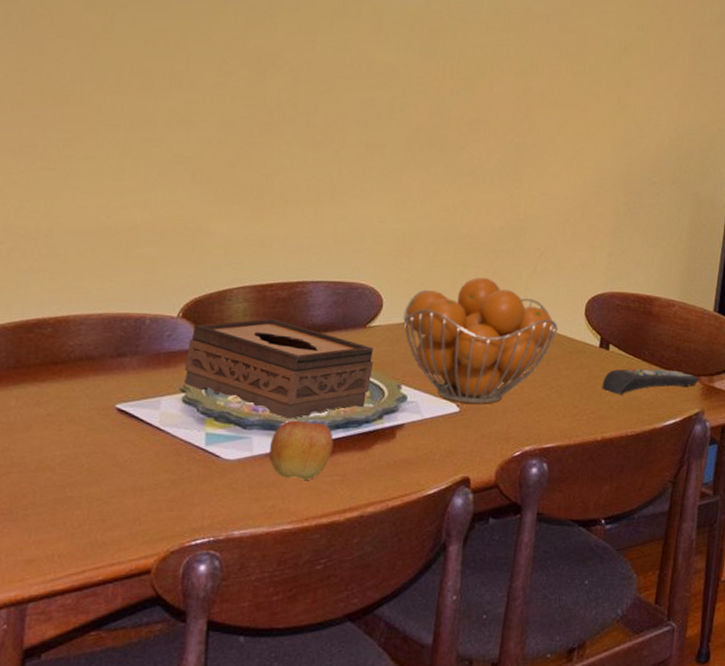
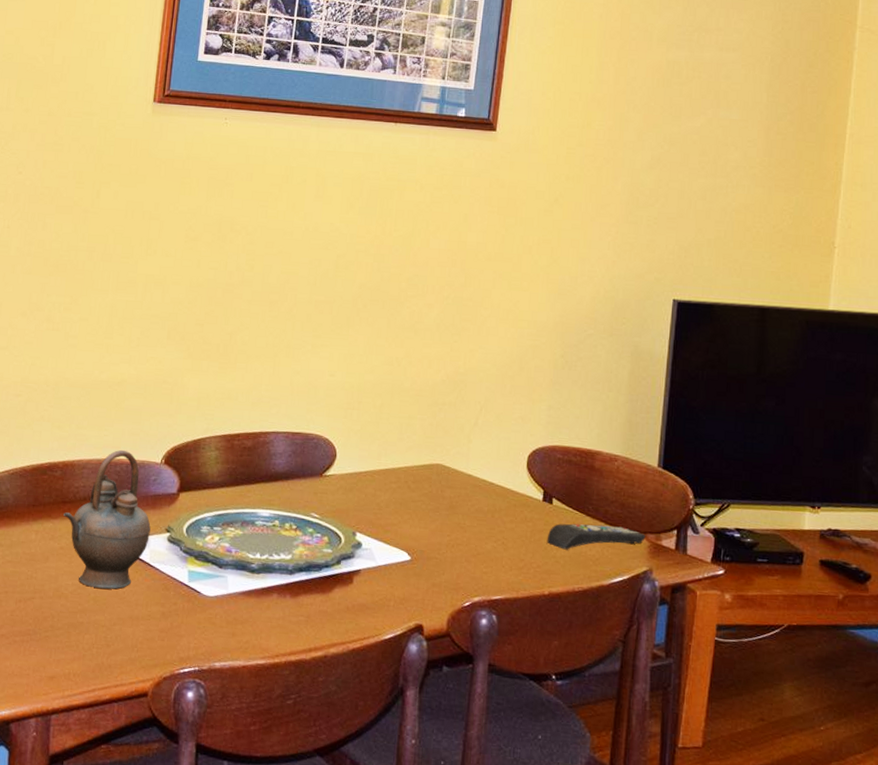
teapot: none [53,303,162,458] -> present [63,450,151,589]
tissue box: present [184,319,373,420] -> none [168,466,330,561]
apple: present [269,420,334,480] -> none [242,561,298,619]
fruit basket: present [403,277,558,404] -> none [355,429,501,553]

